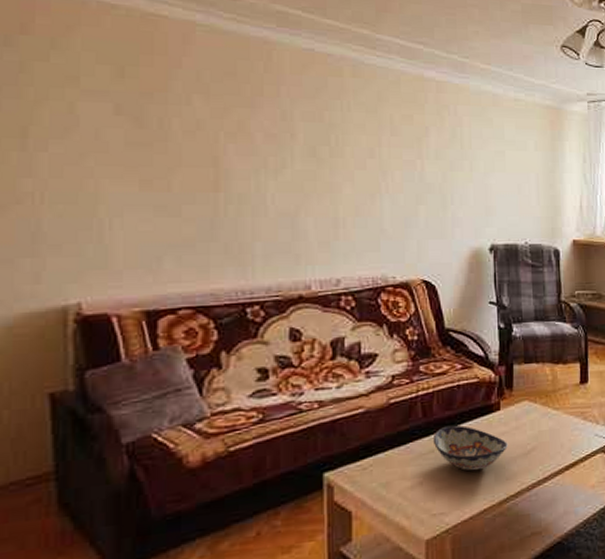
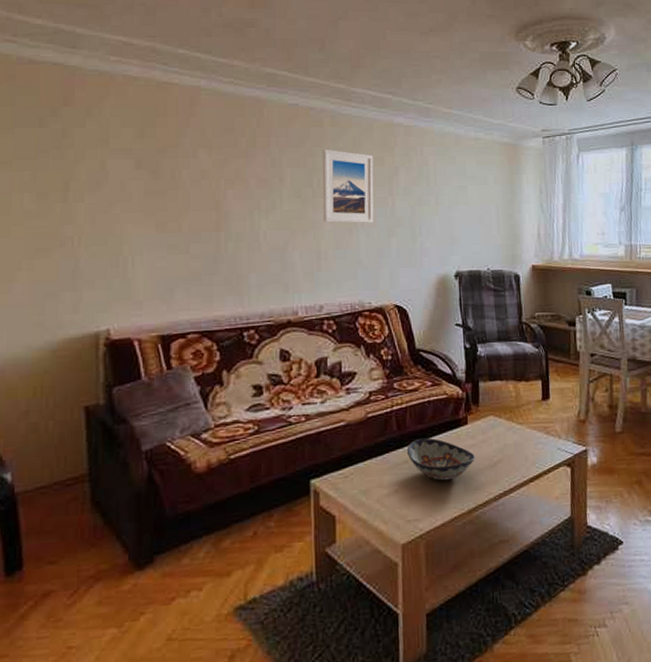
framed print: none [341,102,401,188] -> present [322,149,374,223]

